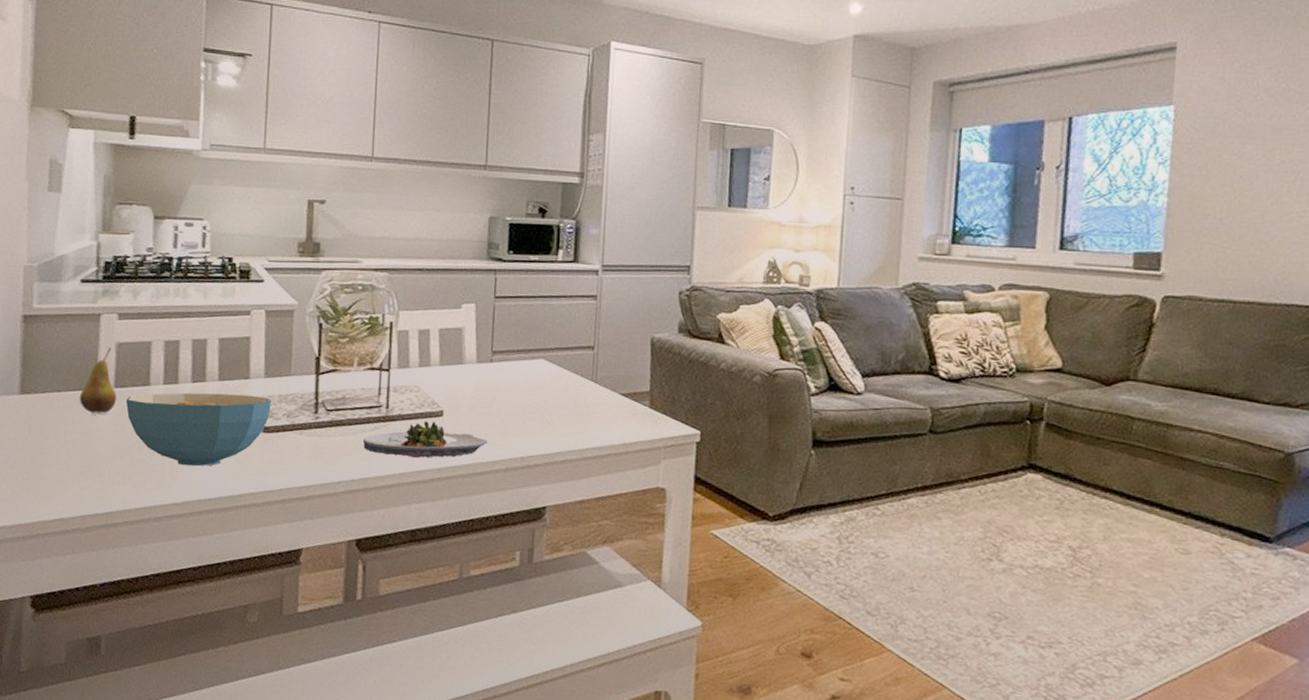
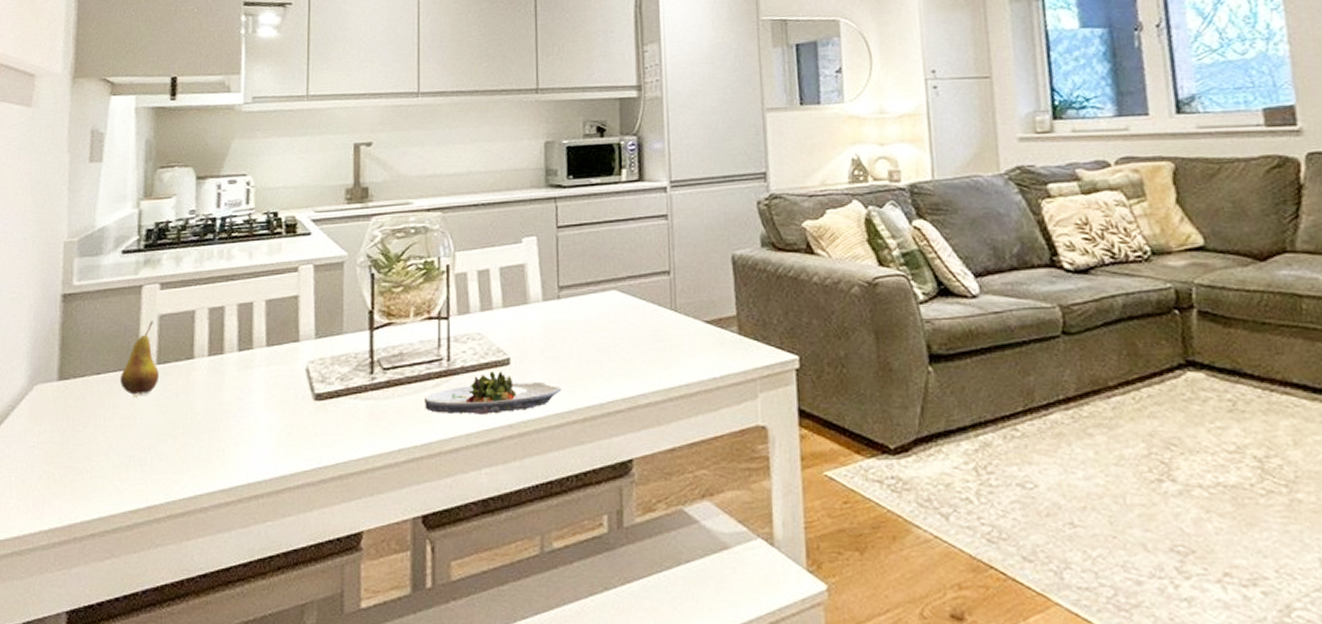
cereal bowl: present [125,392,271,467] -> none [168,359,323,446]

